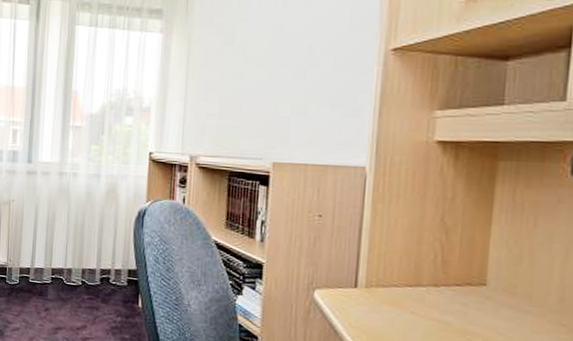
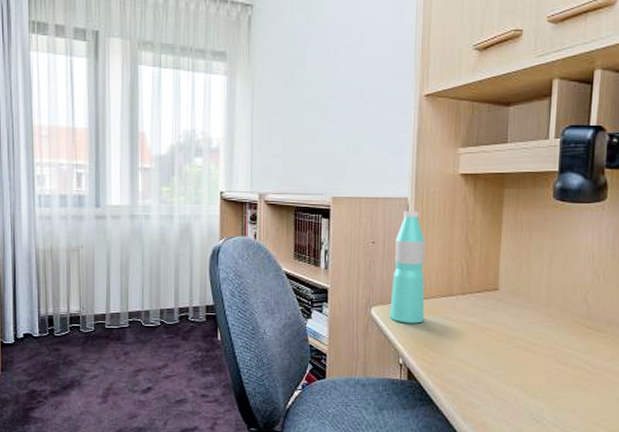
water bottle: none [337,182,386,315] -> present [389,211,425,324]

